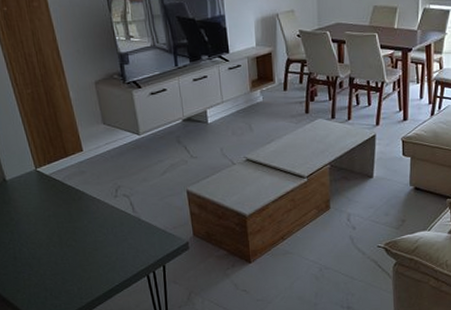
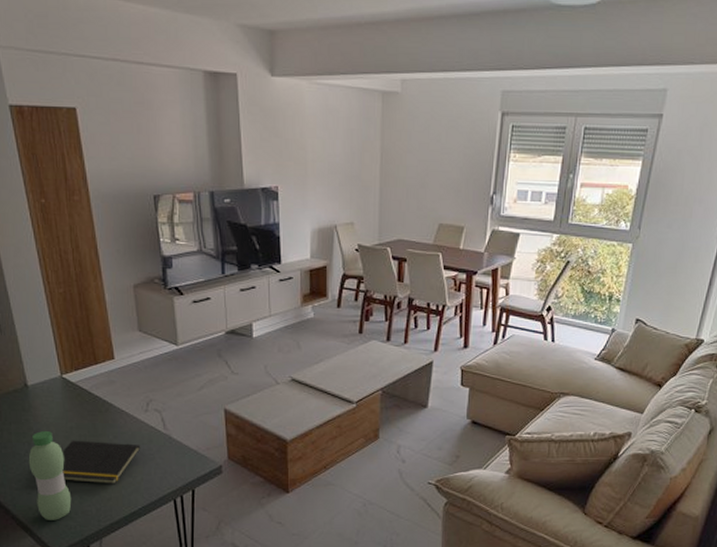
water bottle: none [12,221,55,301] -> present [28,431,72,520]
notepad: none [42,227,114,265] -> present [62,440,141,484]

